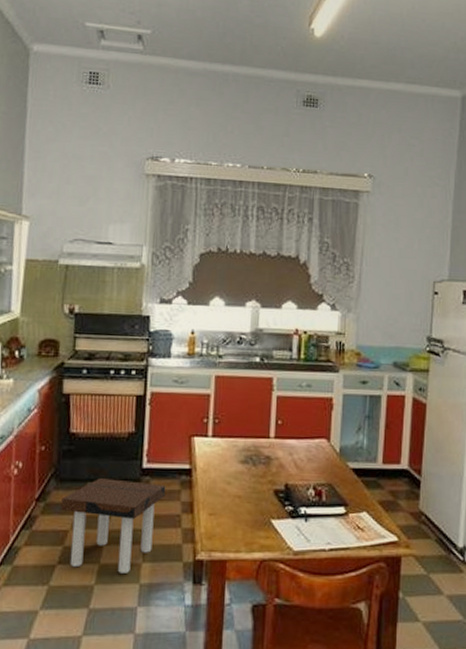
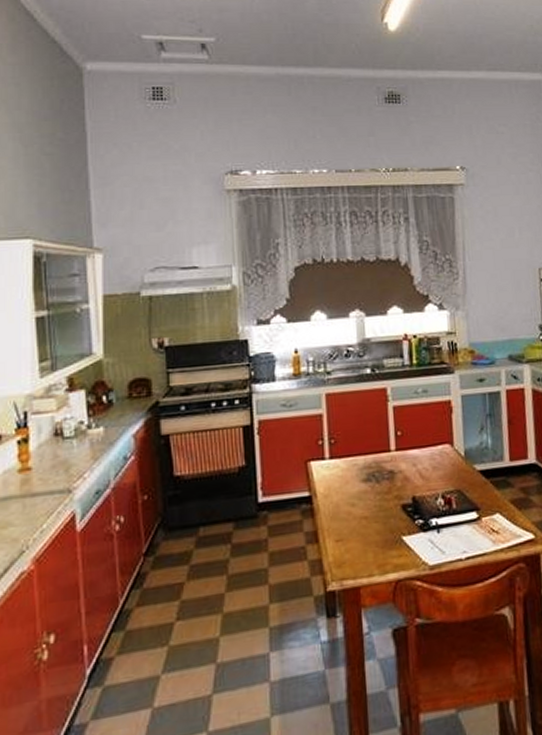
side table: present [61,478,166,573] -> none [173,517,287,621]

